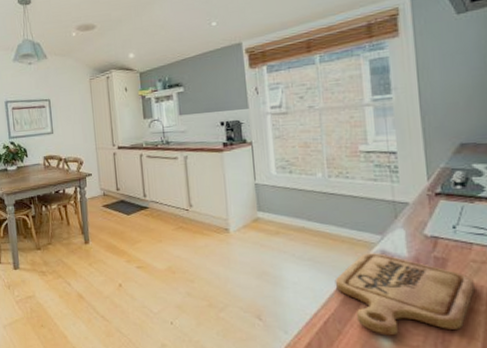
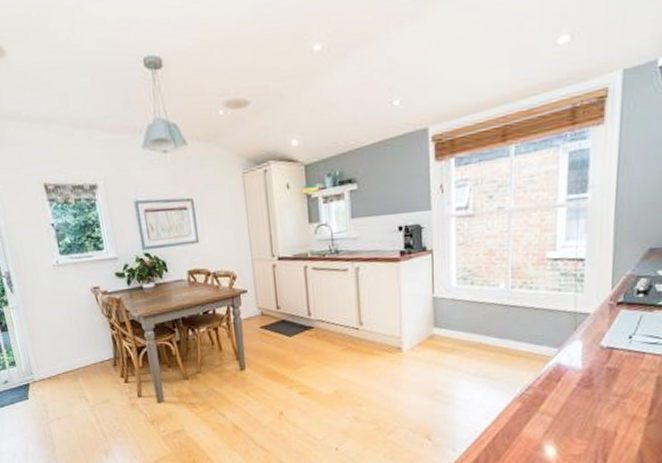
cutting board: present [334,252,475,336] -> none [507,366,641,447]

